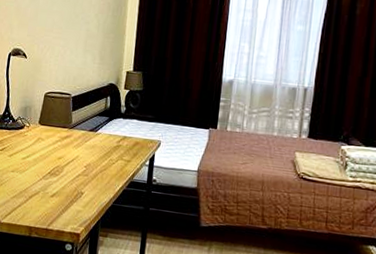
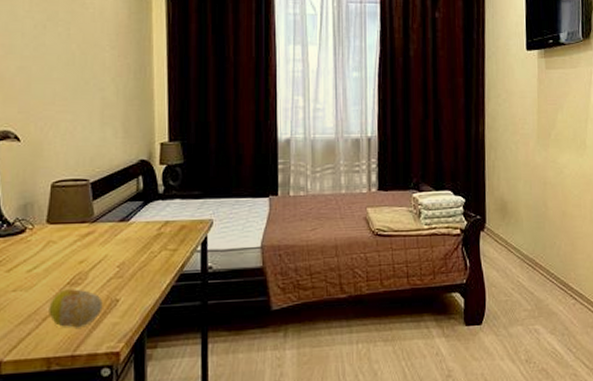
fruit: none [34,177,72,209] -> present [49,289,103,328]

